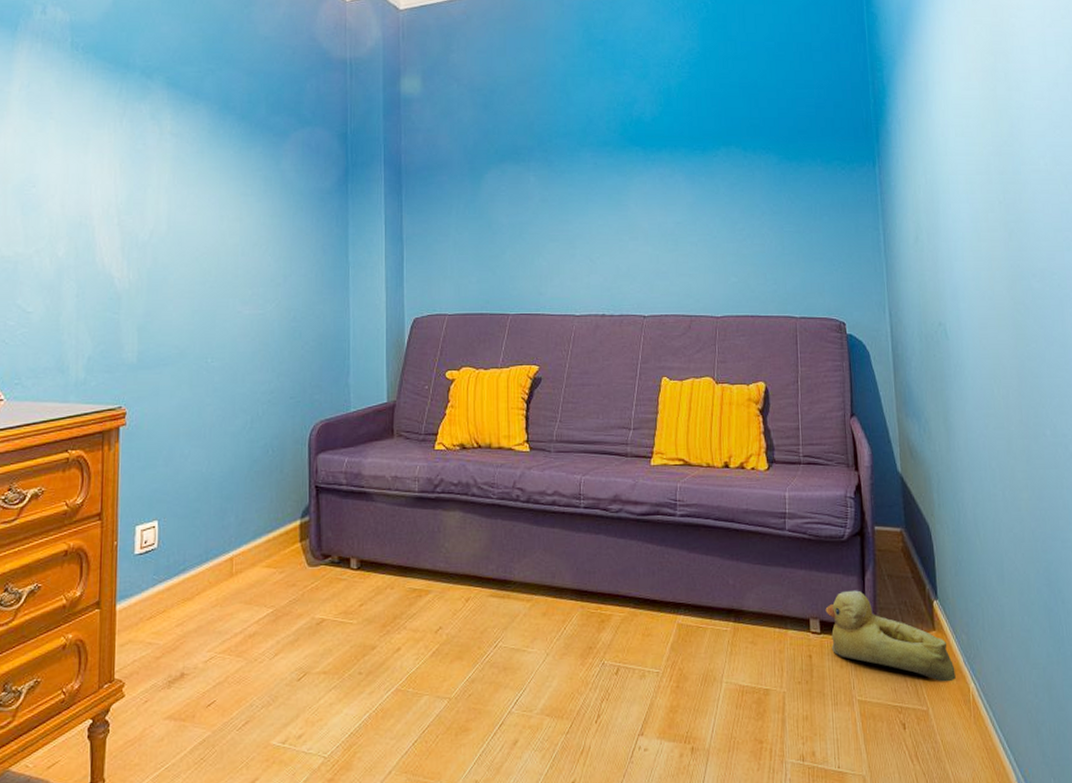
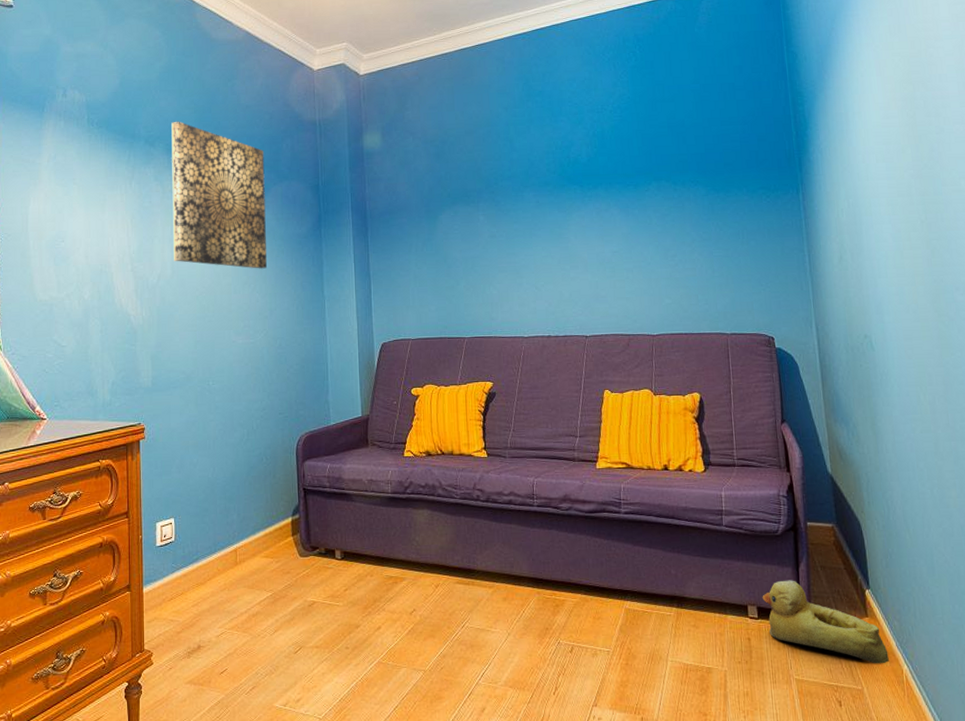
wall art: none [170,50,284,228] -> present [171,121,267,269]

